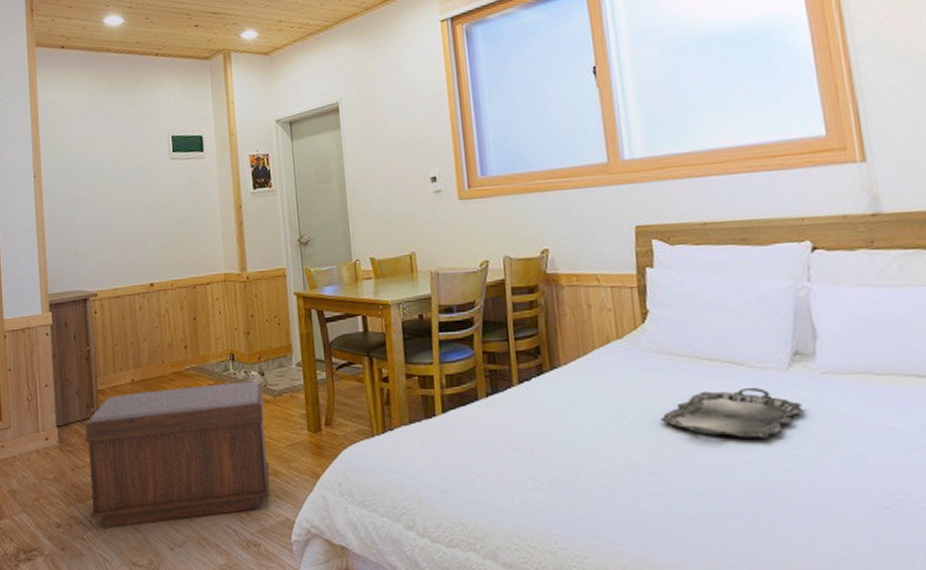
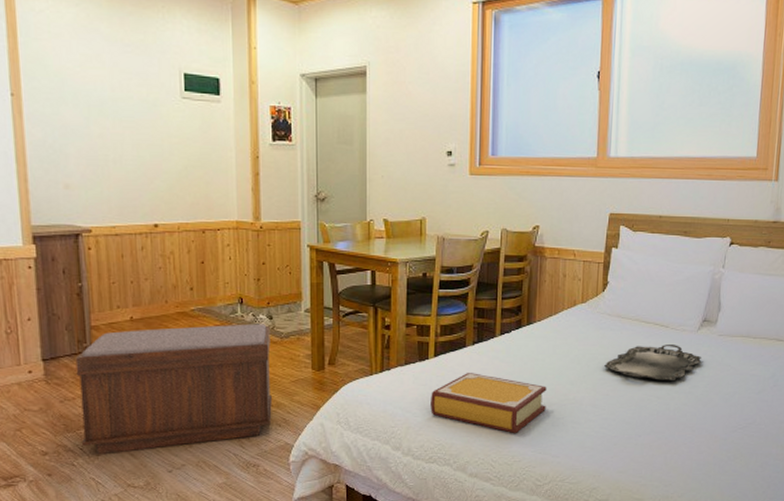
book: none [443,432,591,510] -> present [430,373,547,433]

